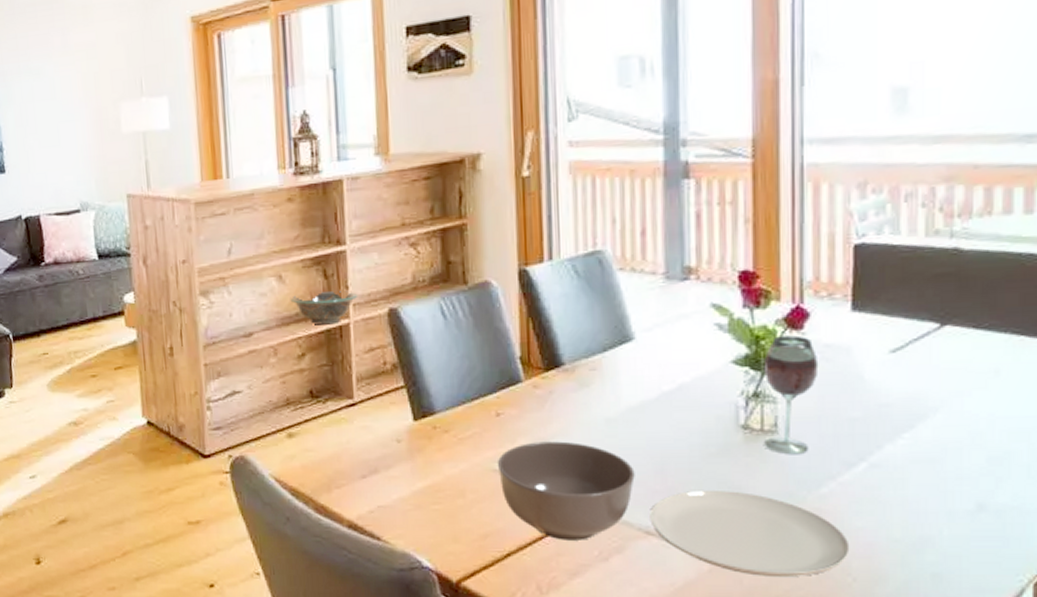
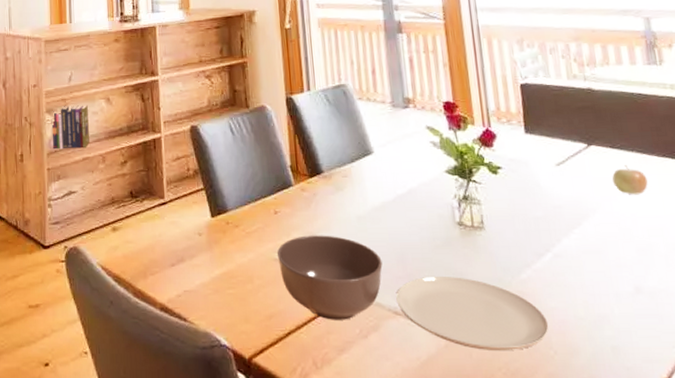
books: none [207,284,257,341] -> present [51,105,90,150]
decorative bowl: present [290,291,358,325] -> none [116,111,168,138]
wineglass: present [763,335,819,455] -> none [468,151,508,247]
fruit: none [970,351,1020,389] -> present [612,165,648,195]

